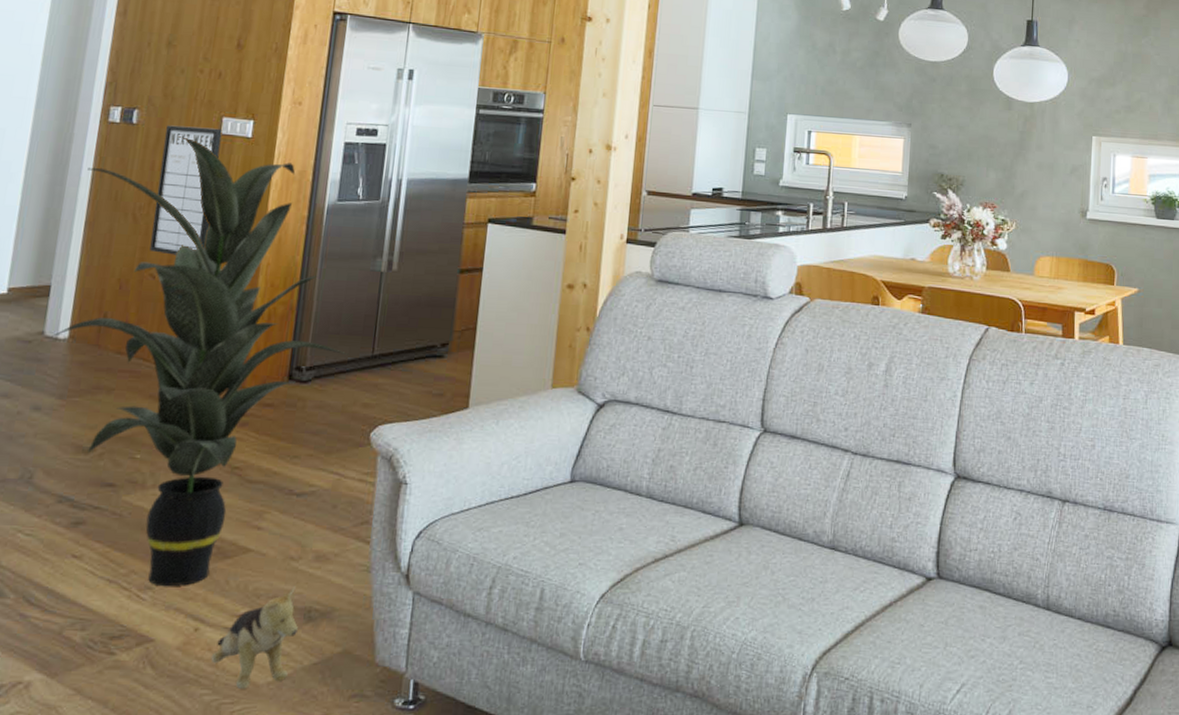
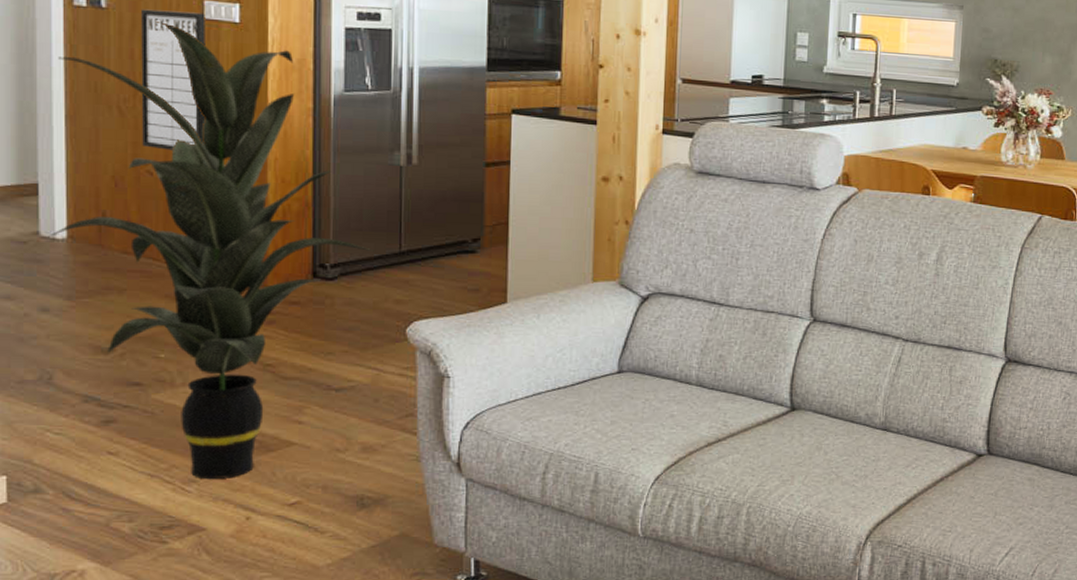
plush toy: present [210,585,298,689] -> none [266,475,352,571]

